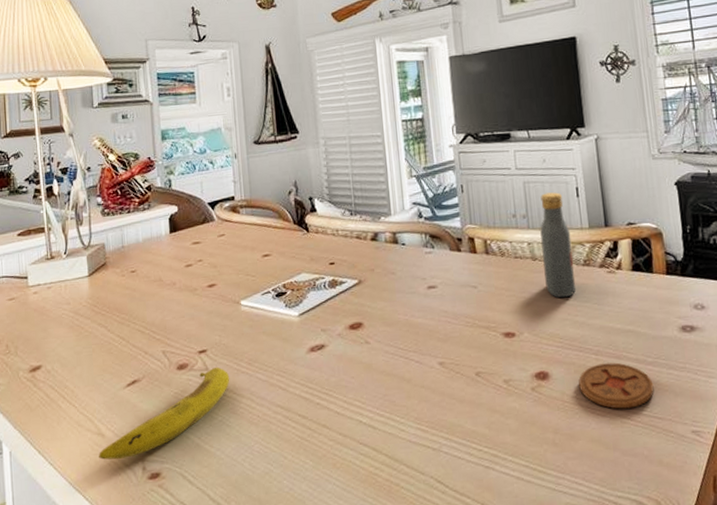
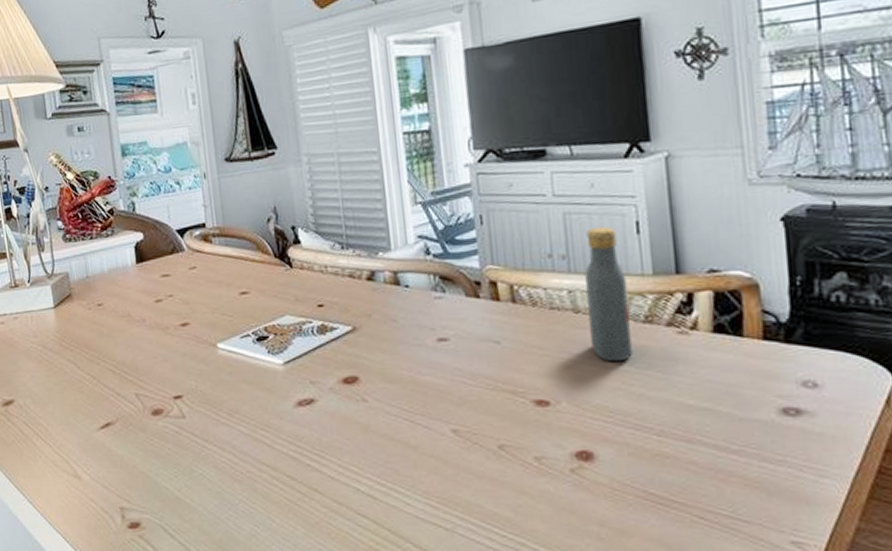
fruit: present [99,367,230,460] -> none [76,415,209,505]
coaster: present [578,362,654,409] -> none [634,447,739,506]

